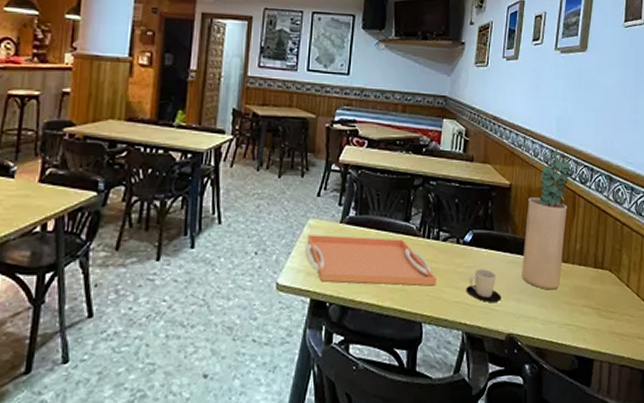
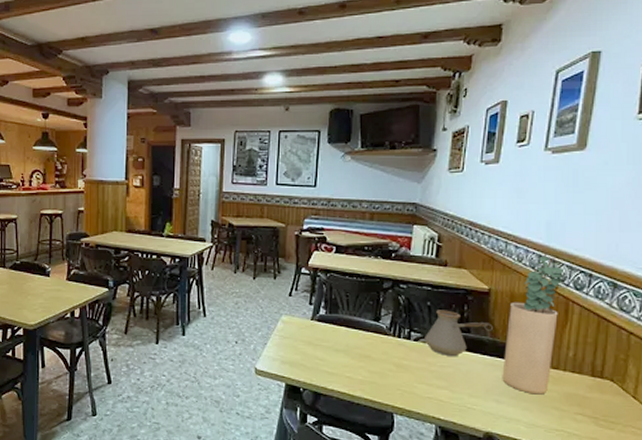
serving tray: present [305,235,437,286] -> none [280,329,409,381]
coffee pot: none [453,207,513,257] -> present [425,310,493,357]
cup: present [466,269,501,302] -> none [439,369,479,401]

